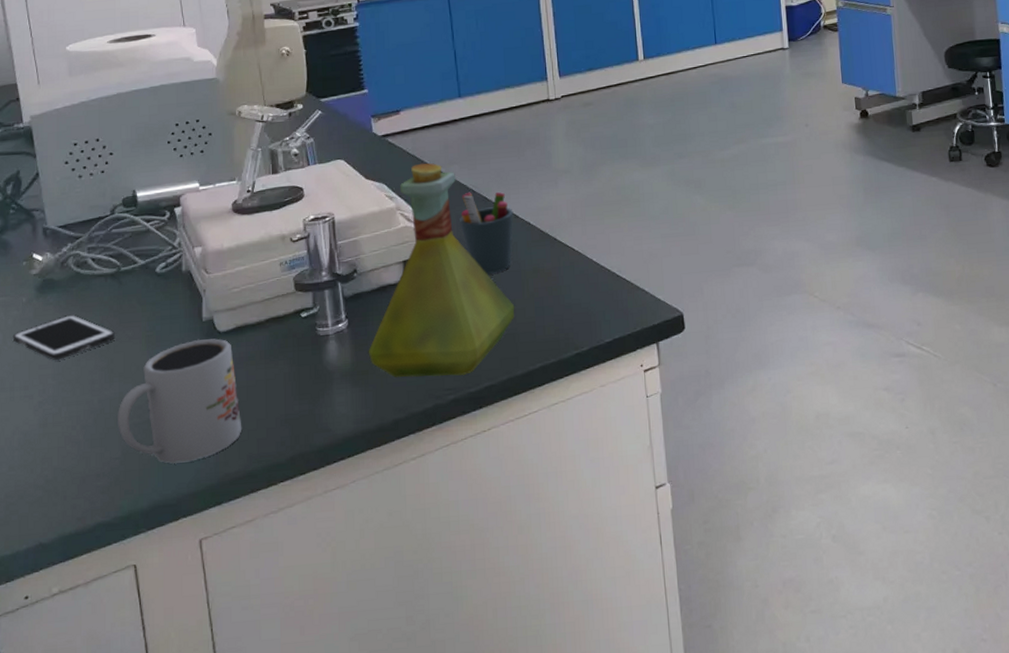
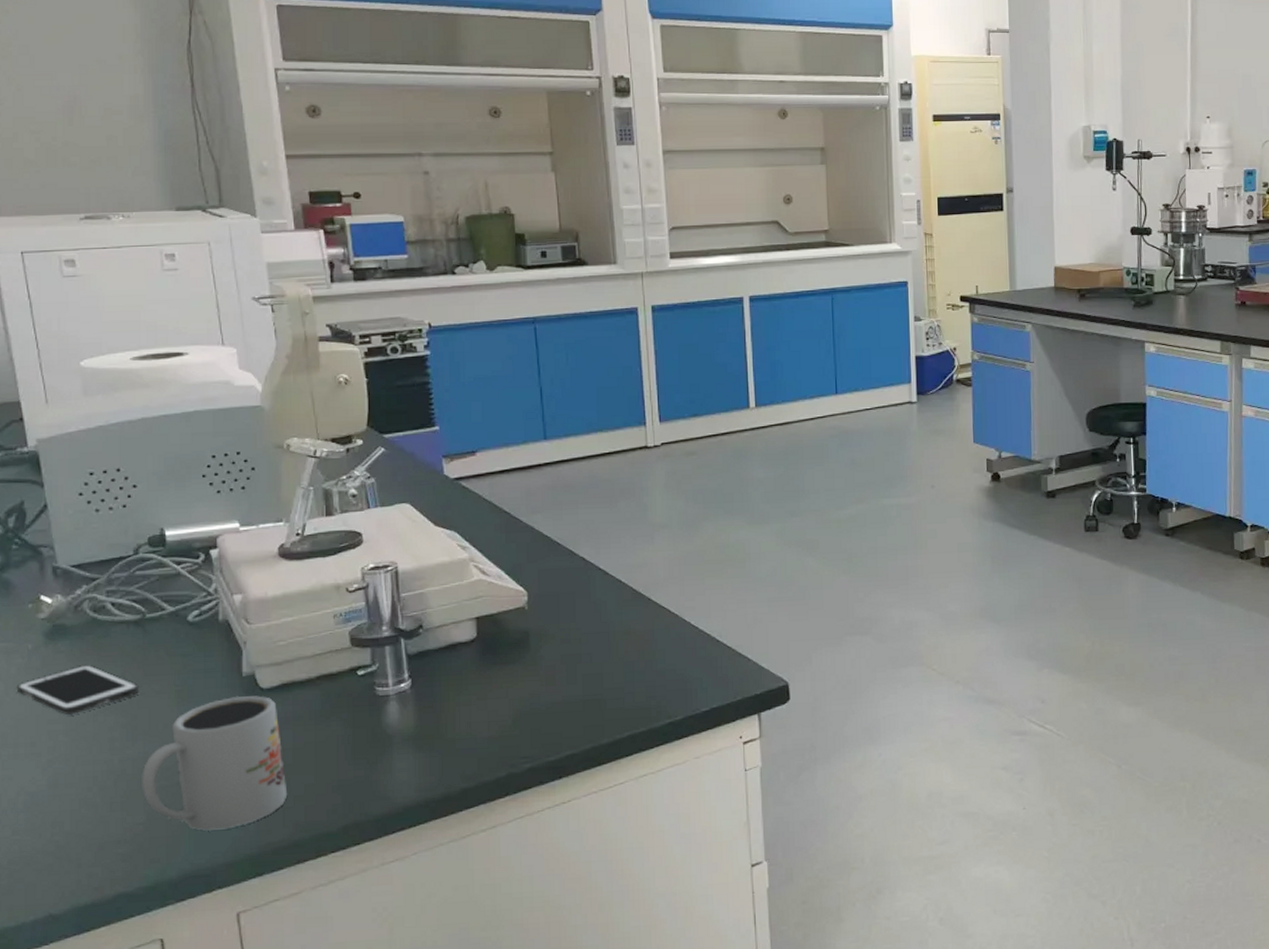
flask: present [368,163,515,378] -> none [434,510,602,744]
pen holder: present [460,191,514,274] -> none [542,544,603,634]

